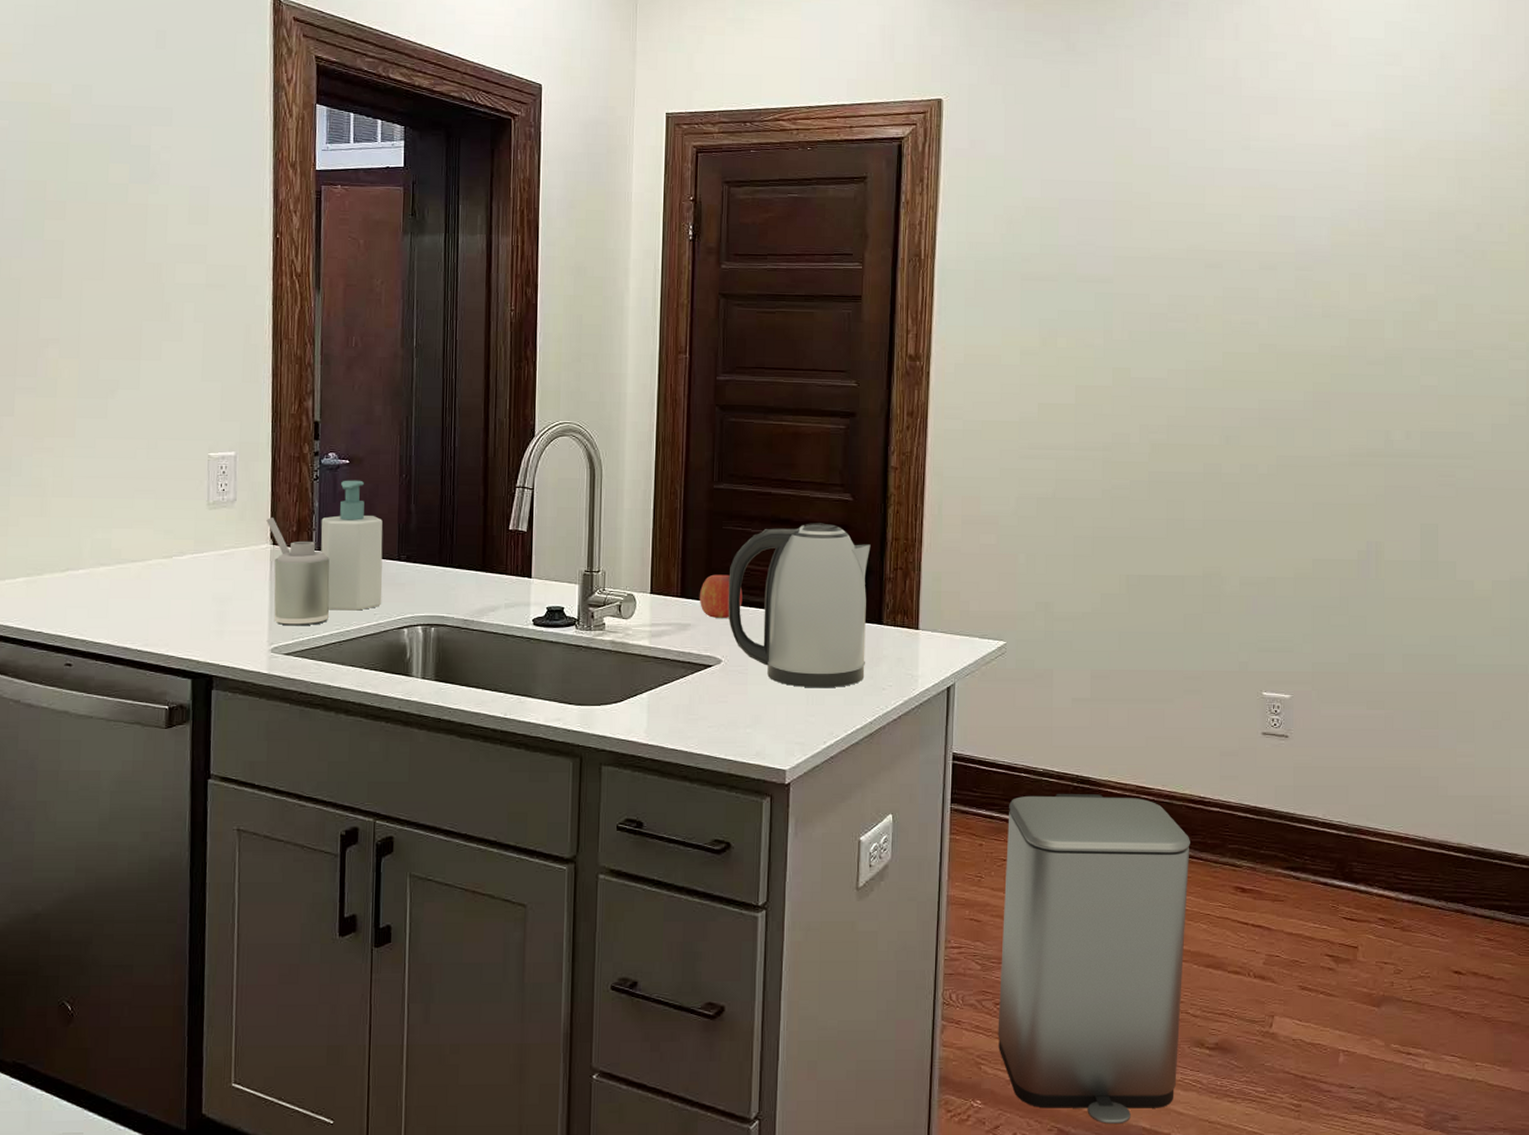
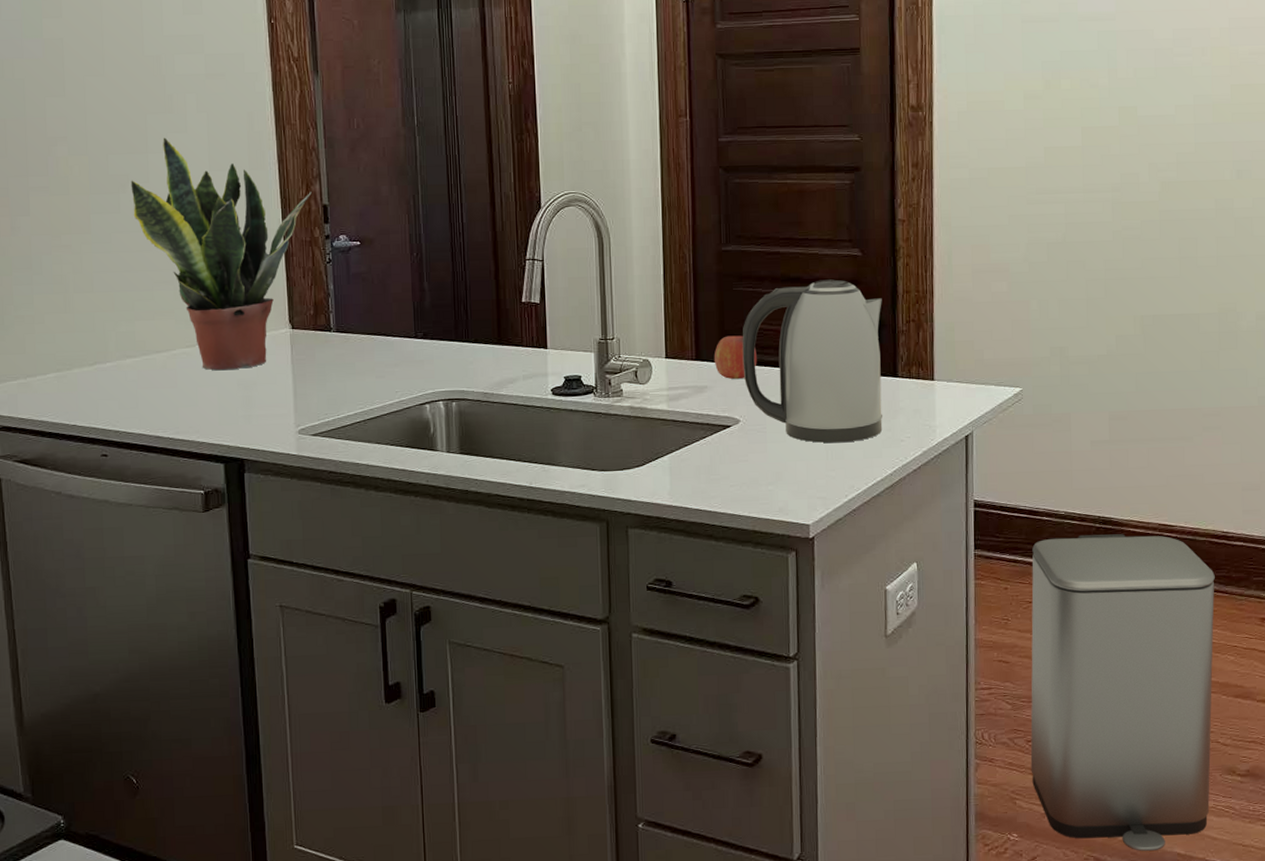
potted plant: none [120,345,304,583] -> present [130,137,312,370]
soap dispenser: present [266,516,330,626] -> none [284,301,353,408]
soap bottle: present [321,480,383,611] -> none [337,261,403,390]

